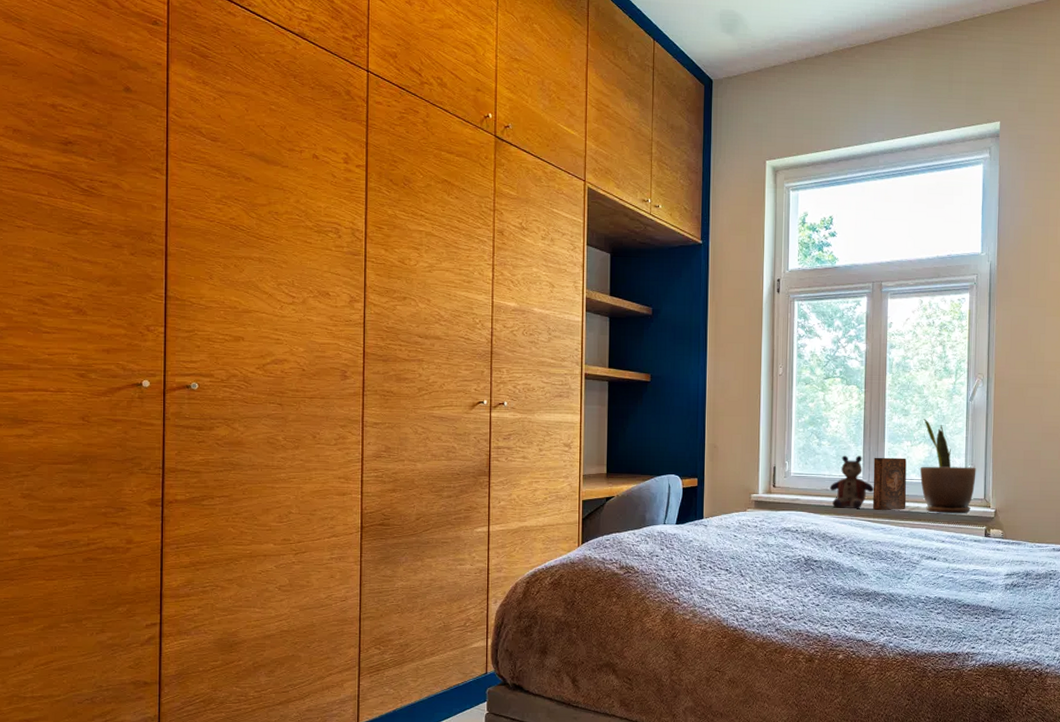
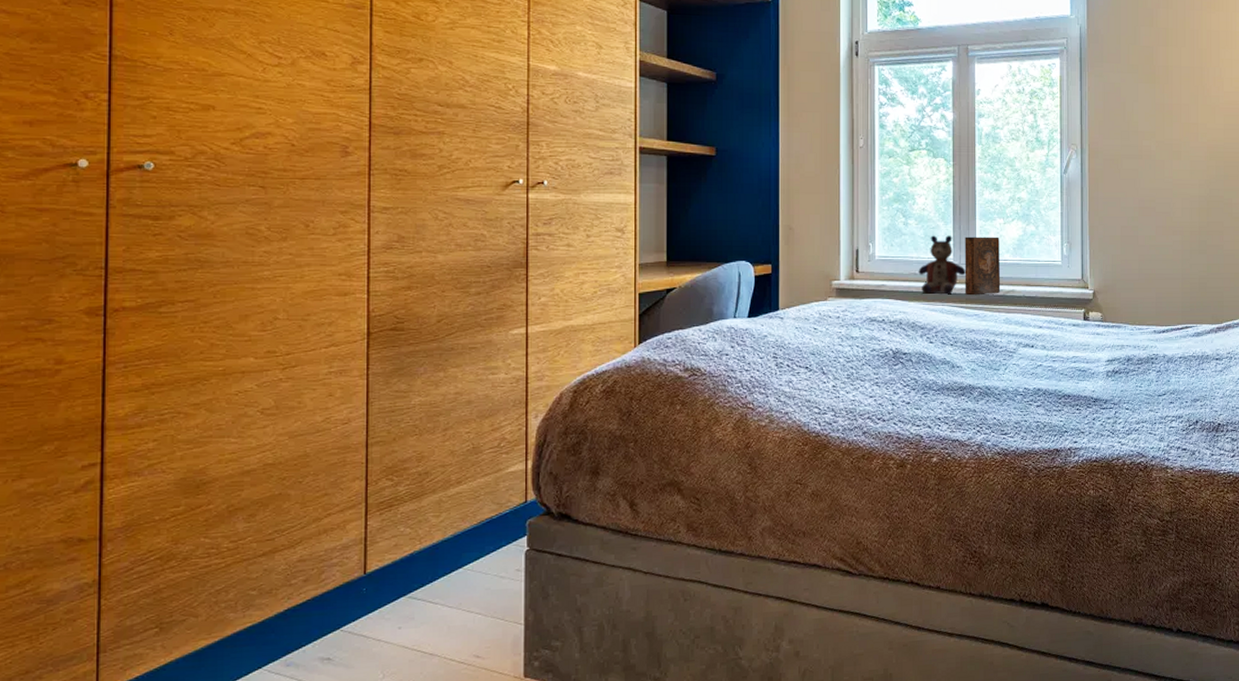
potted plant: present [920,418,976,514] -> none [1014,192,1073,296]

